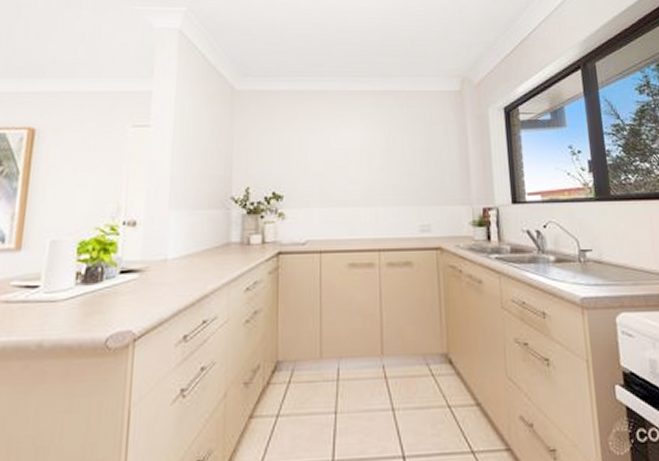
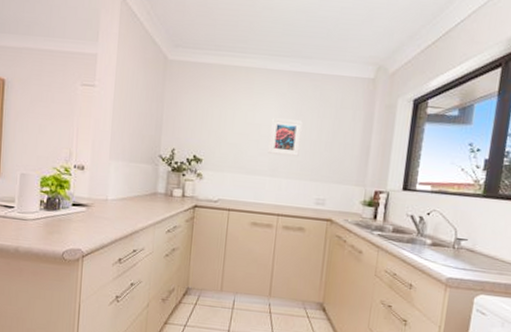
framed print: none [358,141,394,182] -> present [268,118,303,157]

